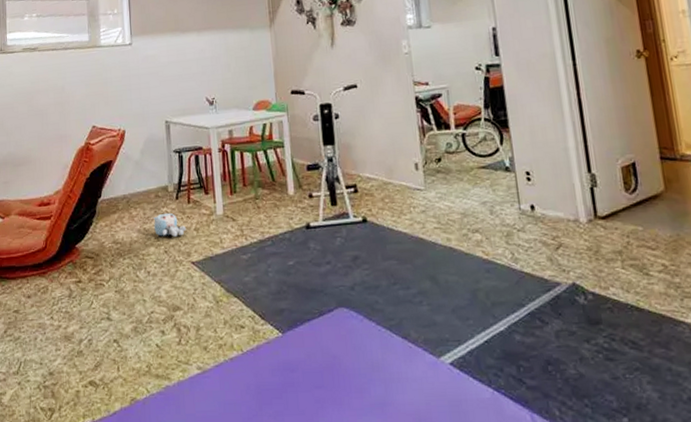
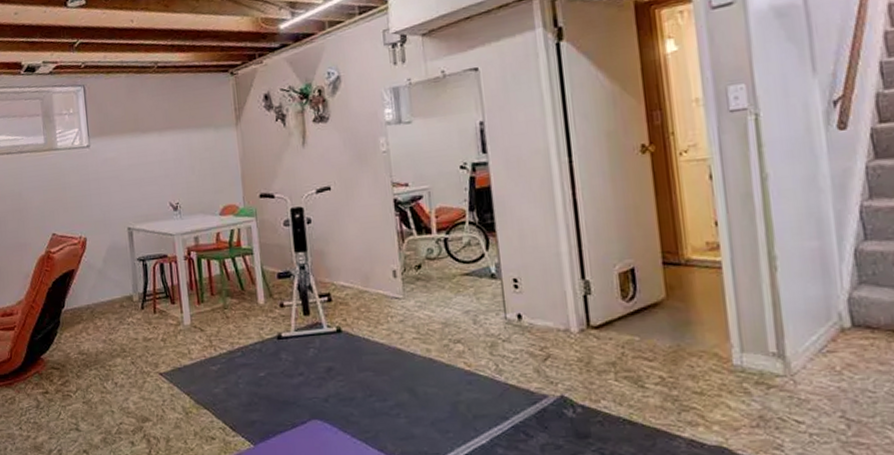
plush toy: present [152,212,186,237] -> none [118,323,153,348]

